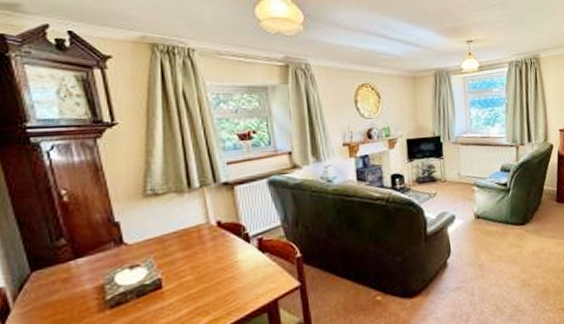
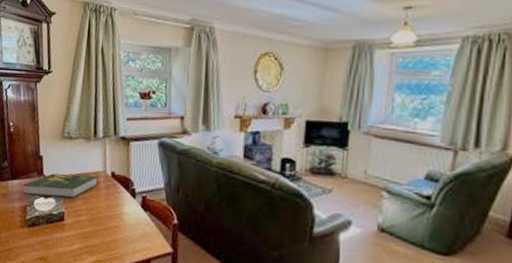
book: none [95,230,201,272] -> present [23,173,98,198]

